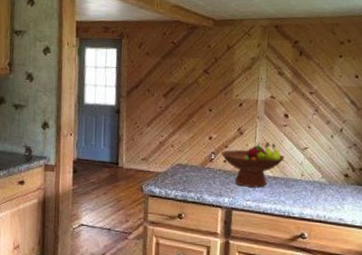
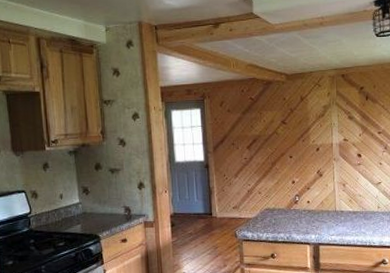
fruit bowl: present [221,141,285,188] -> none [304,180,362,223]

